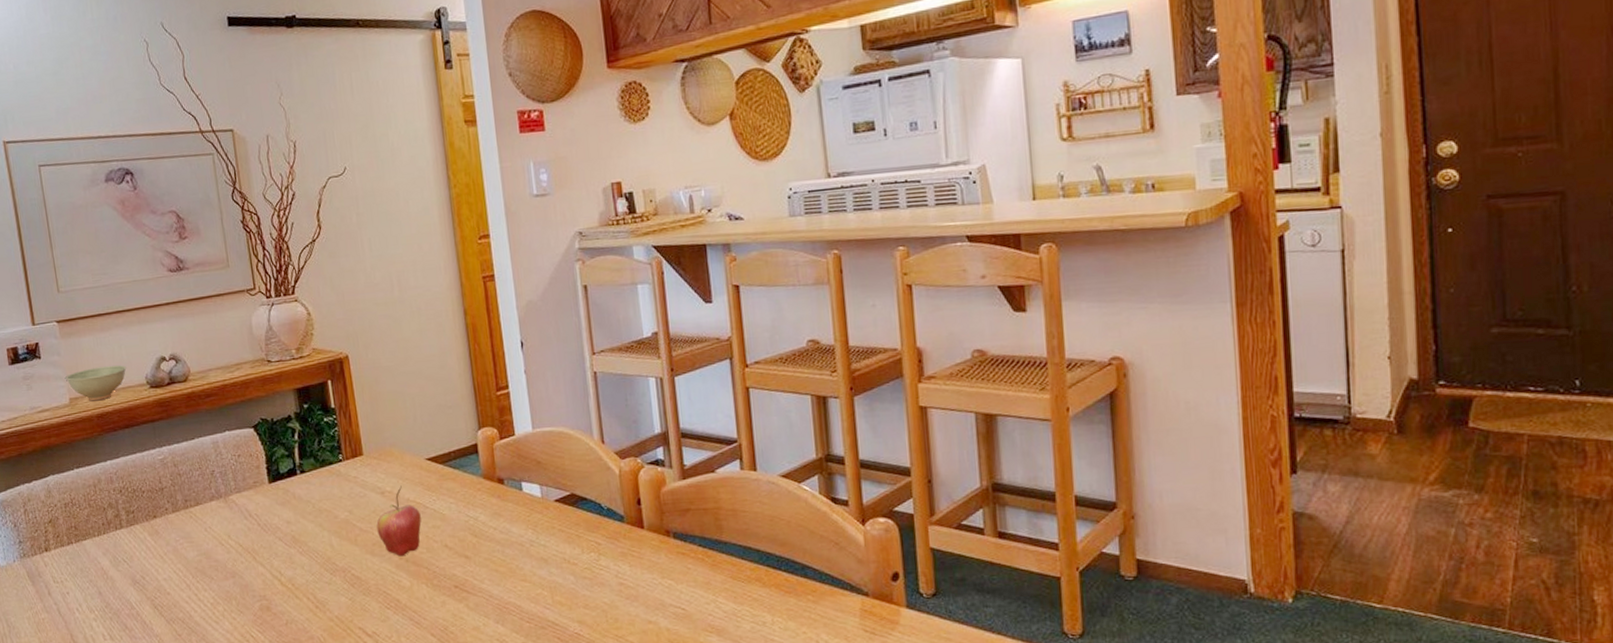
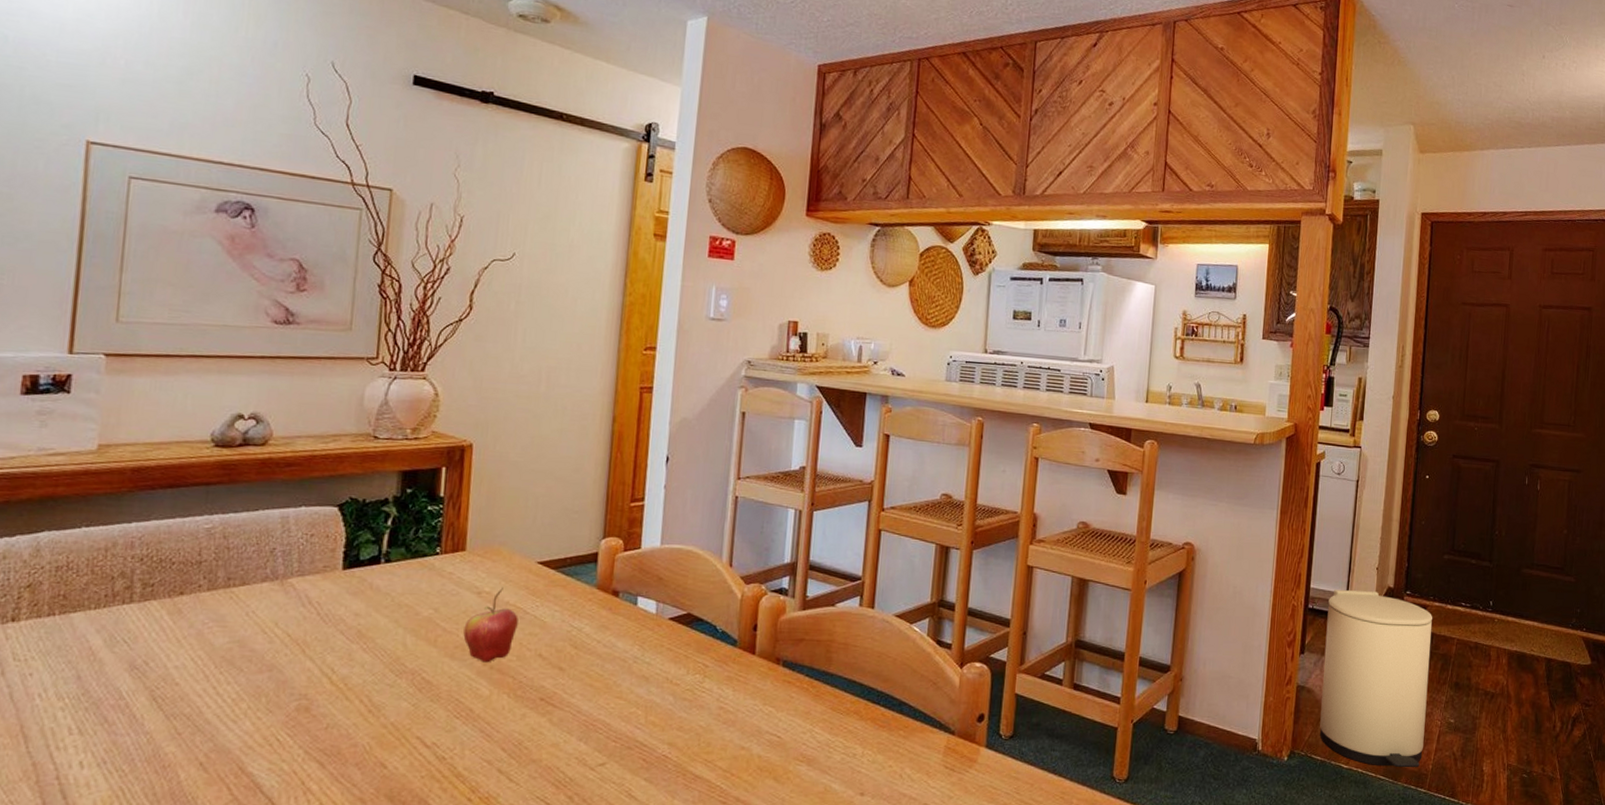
bowl: present [65,365,127,401] -> none [99,414,189,452]
pedal bin: none [1322,385,1494,604] -> present [1320,590,1433,768]

